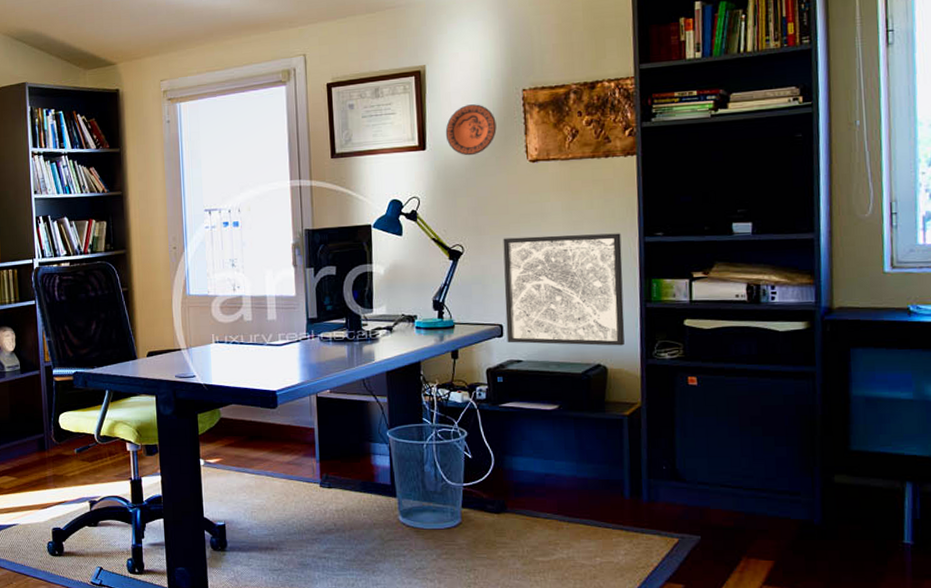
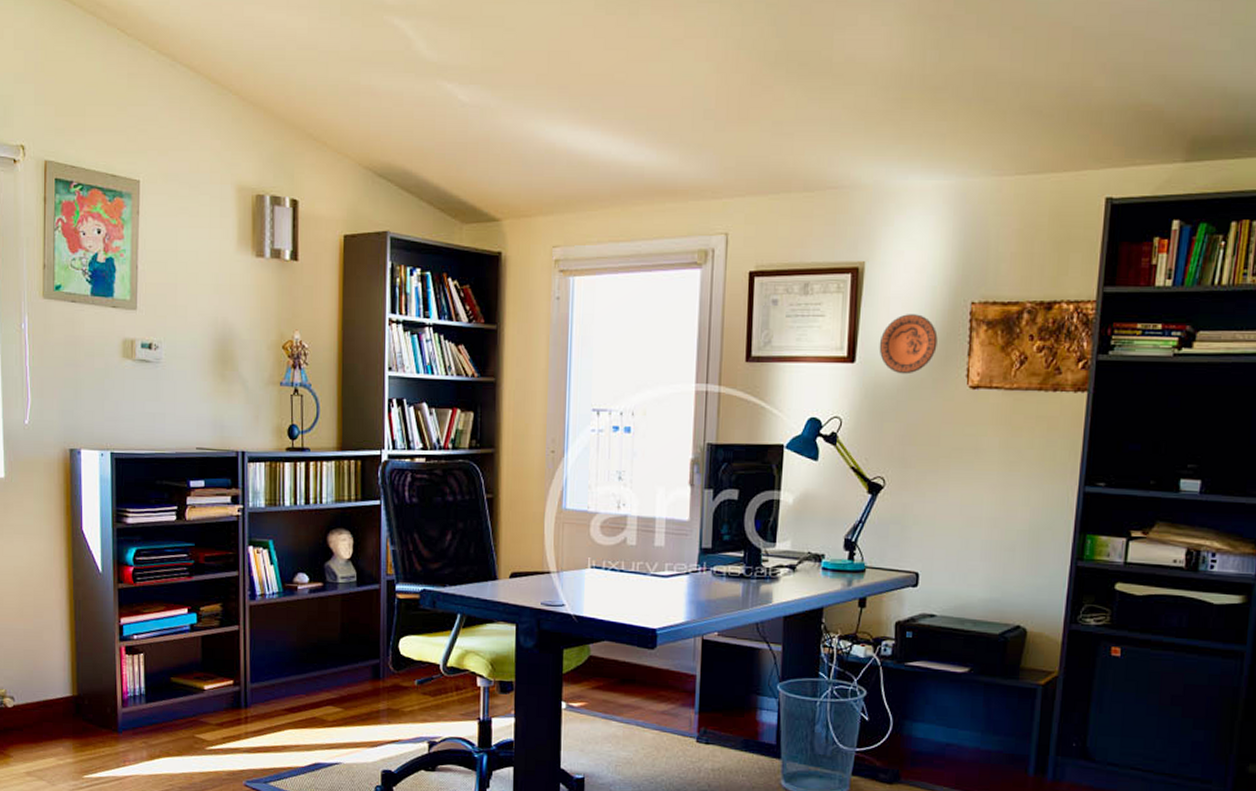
wall art: present [503,233,625,346] -> none [922,474,1060,607]

